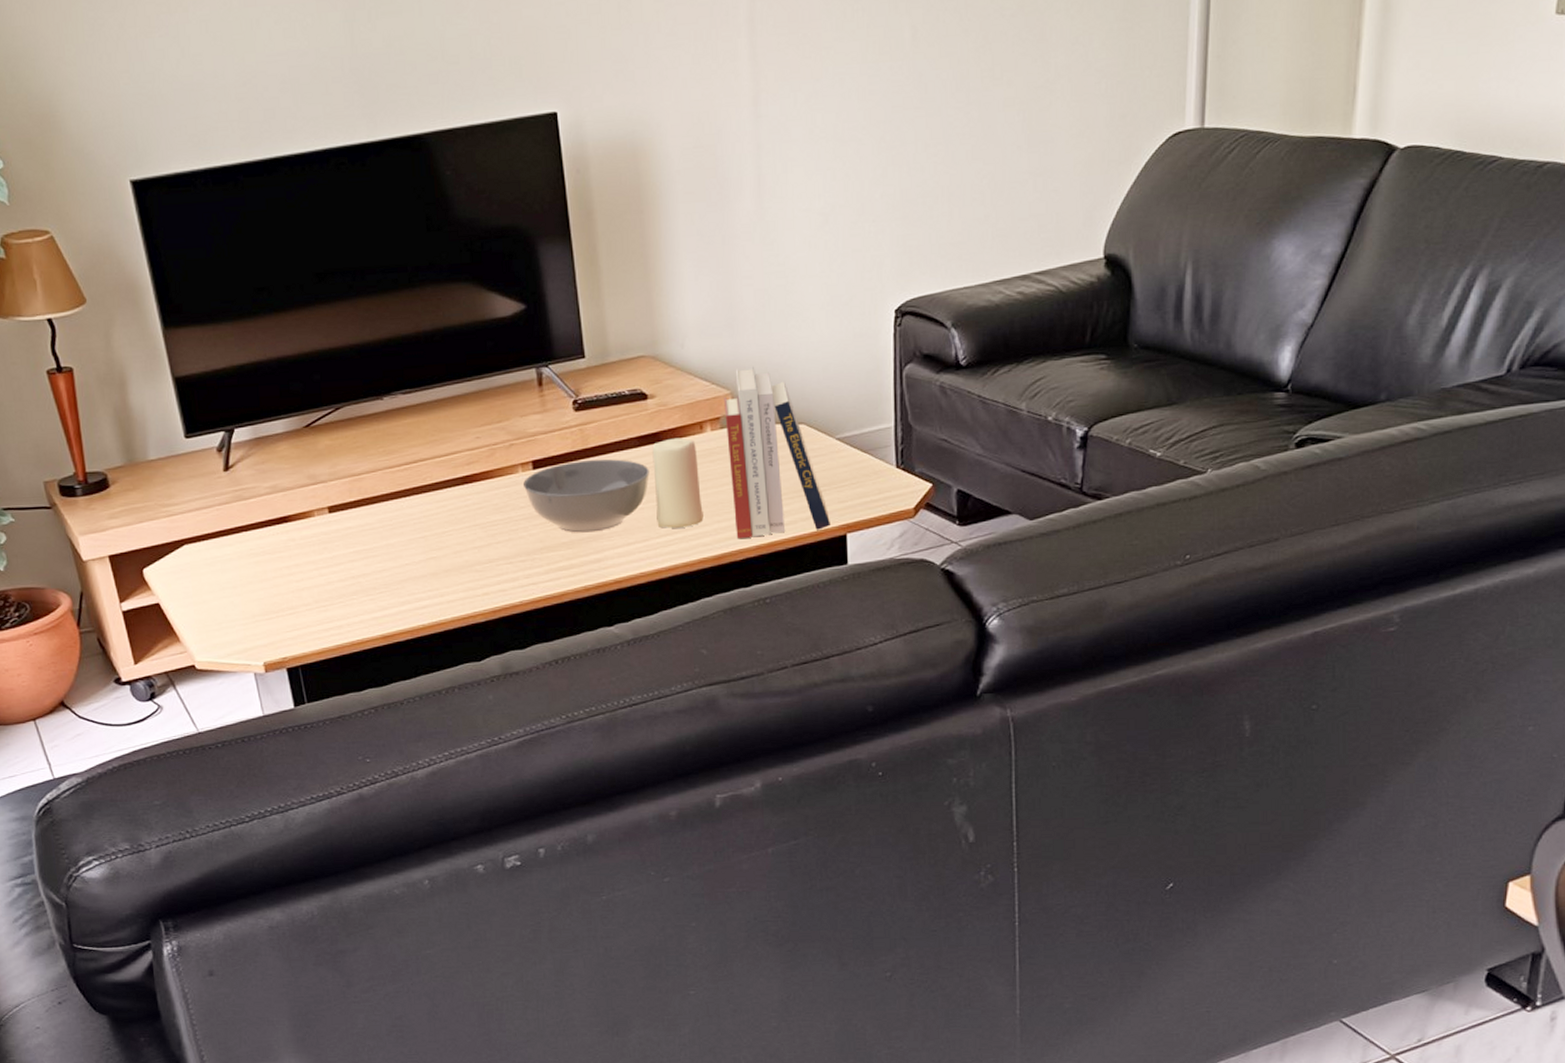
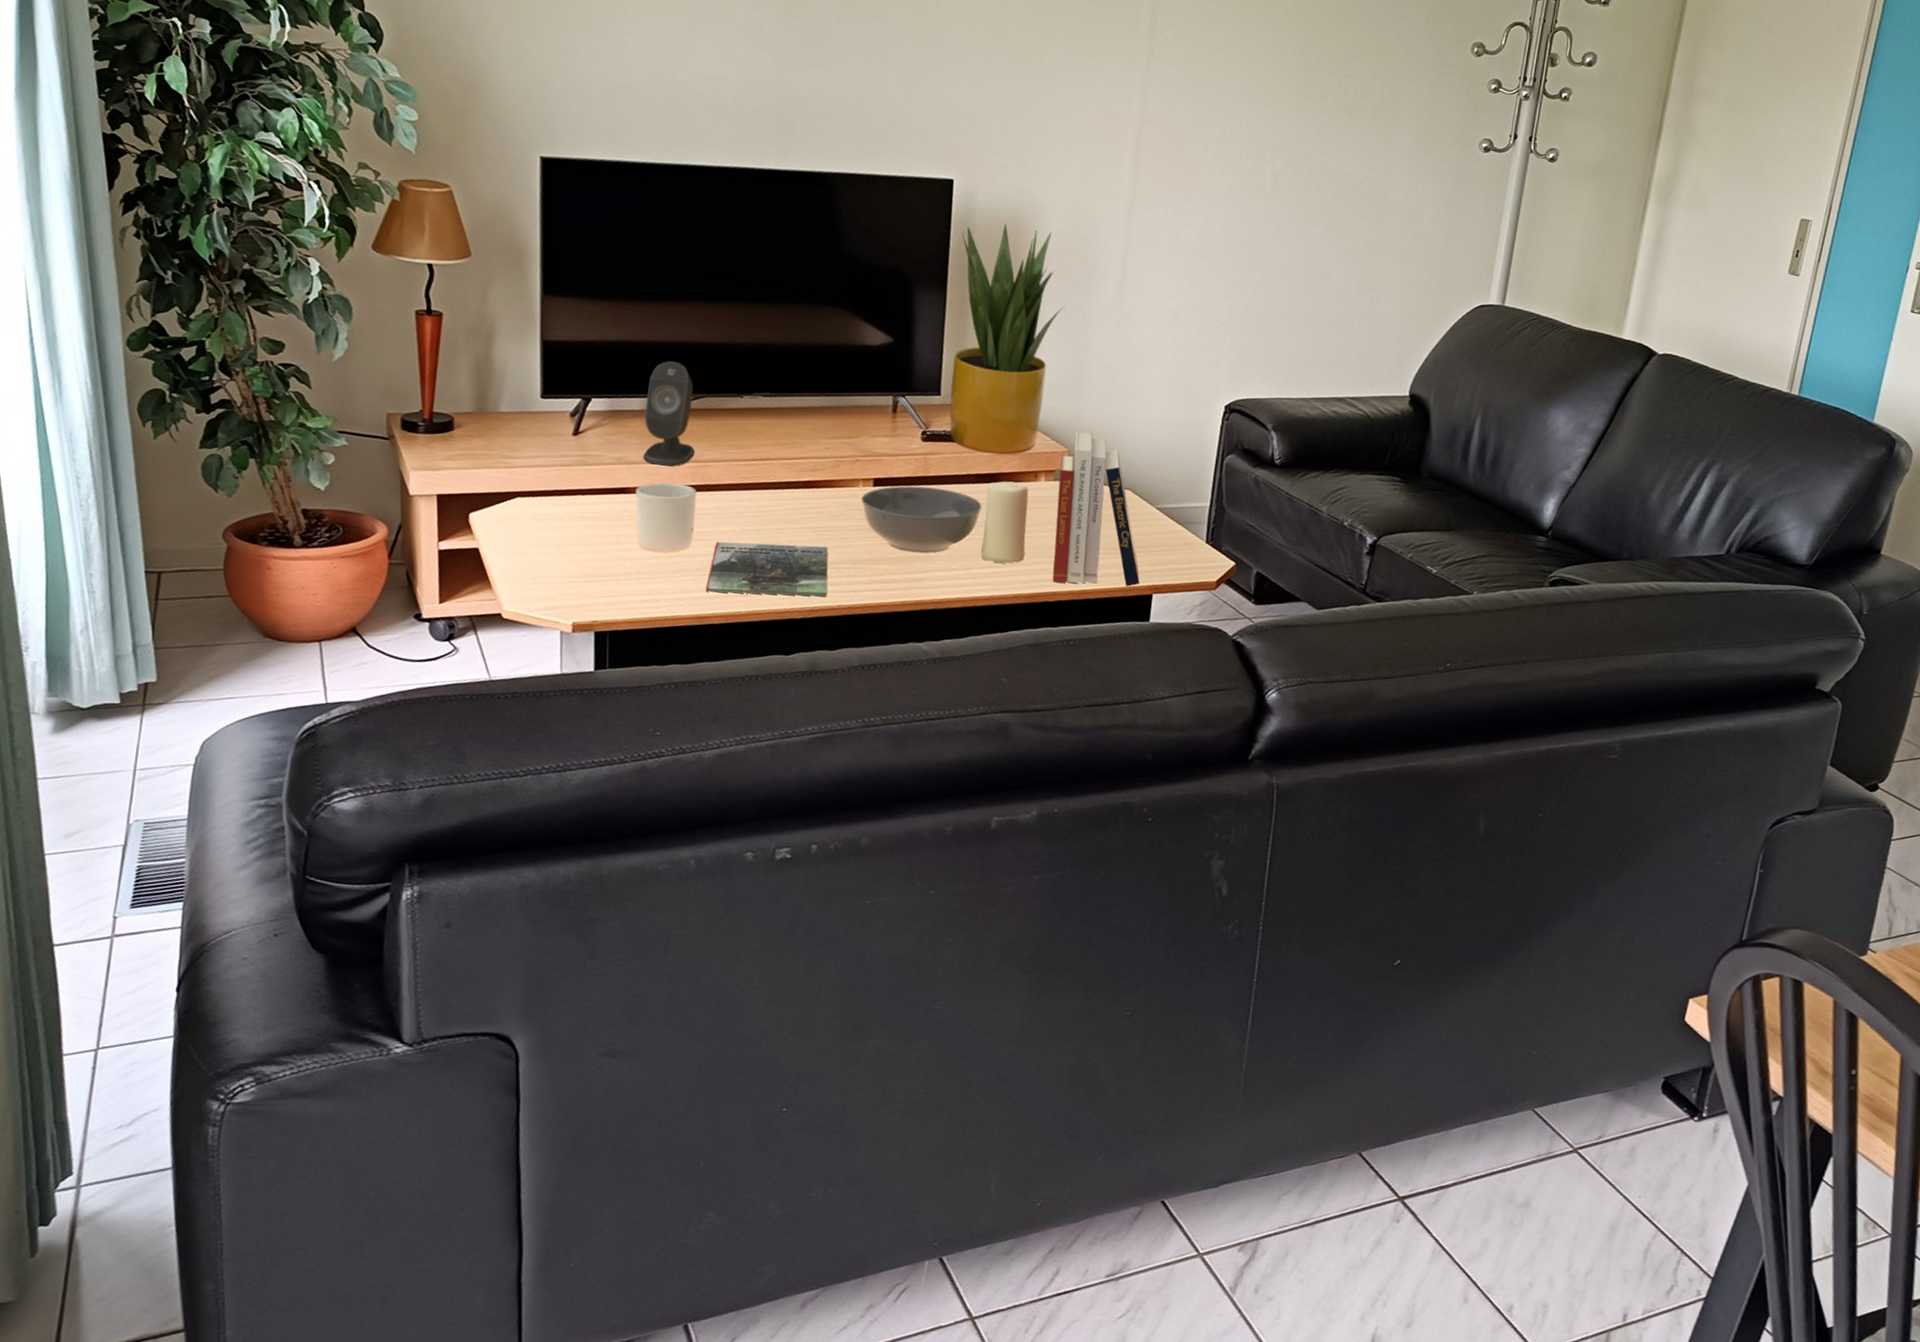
speaker: none [286,374,347,487] -> present [643,361,695,466]
mug: none [296,502,364,578] -> present [635,482,697,553]
magazine: none [384,542,508,609] -> present [705,541,829,597]
planter: none [577,150,702,413] -> present [949,224,1066,455]

